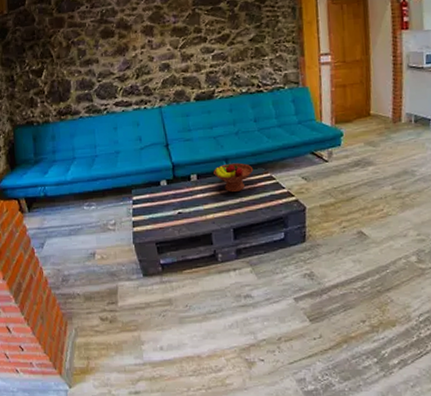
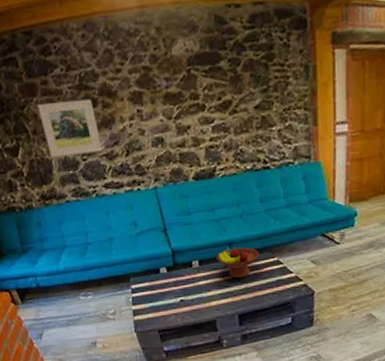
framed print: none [63,30,115,79] -> present [37,98,102,157]

